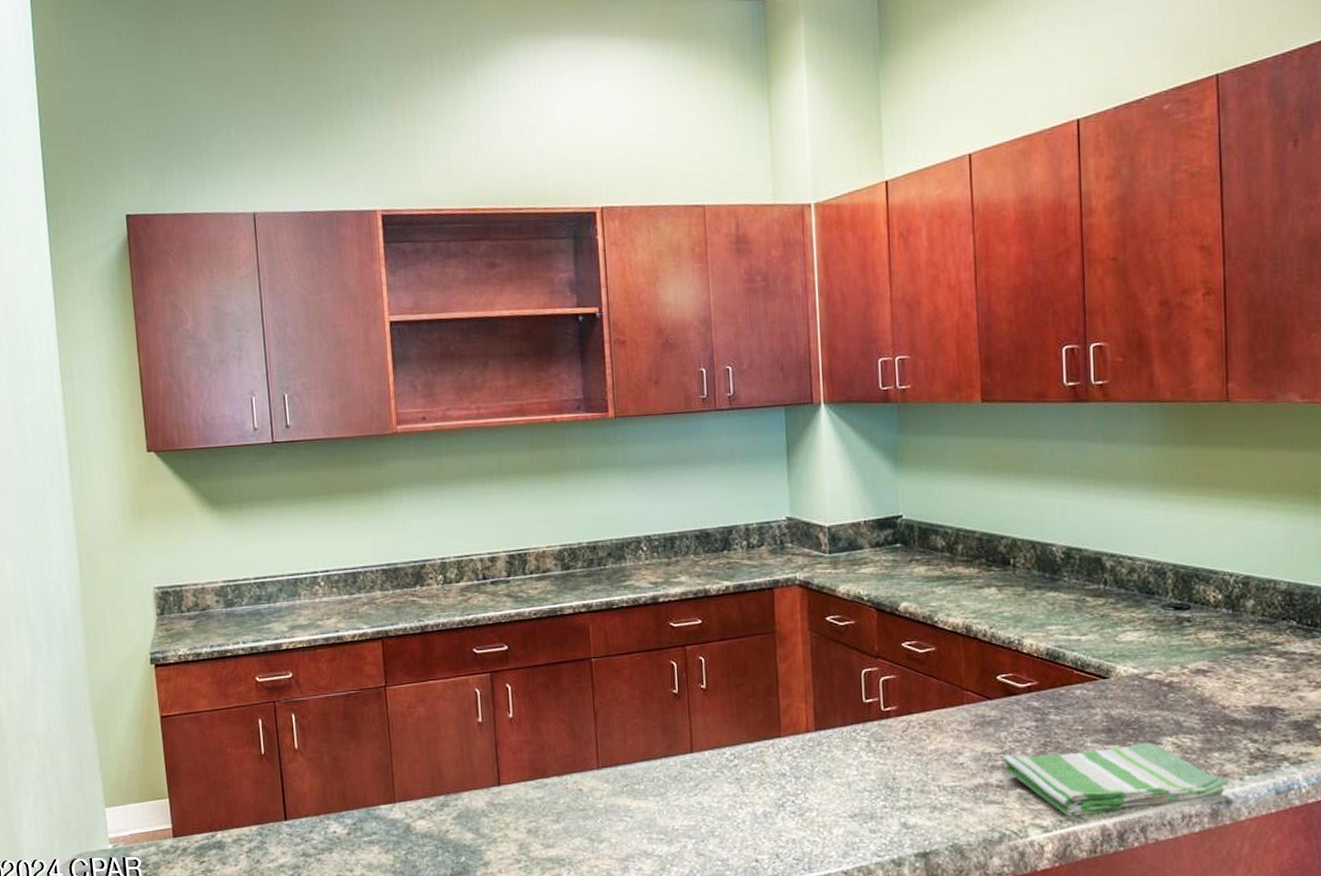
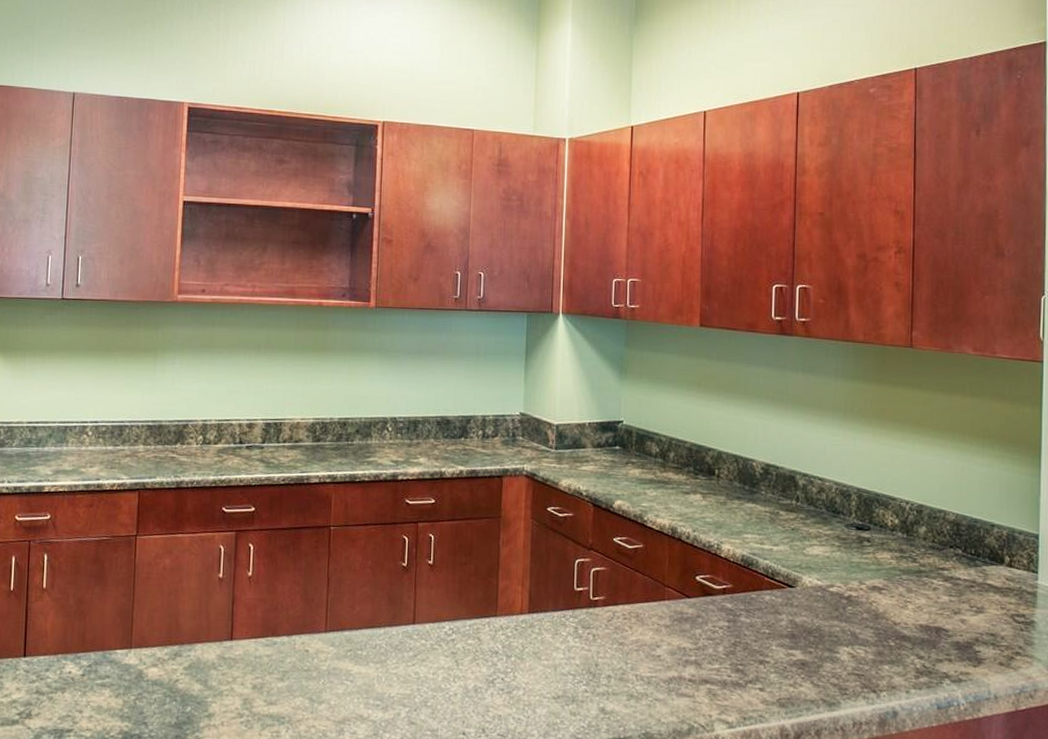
dish towel: present [1002,742,1228,816] -> none [696,650,895,715]

